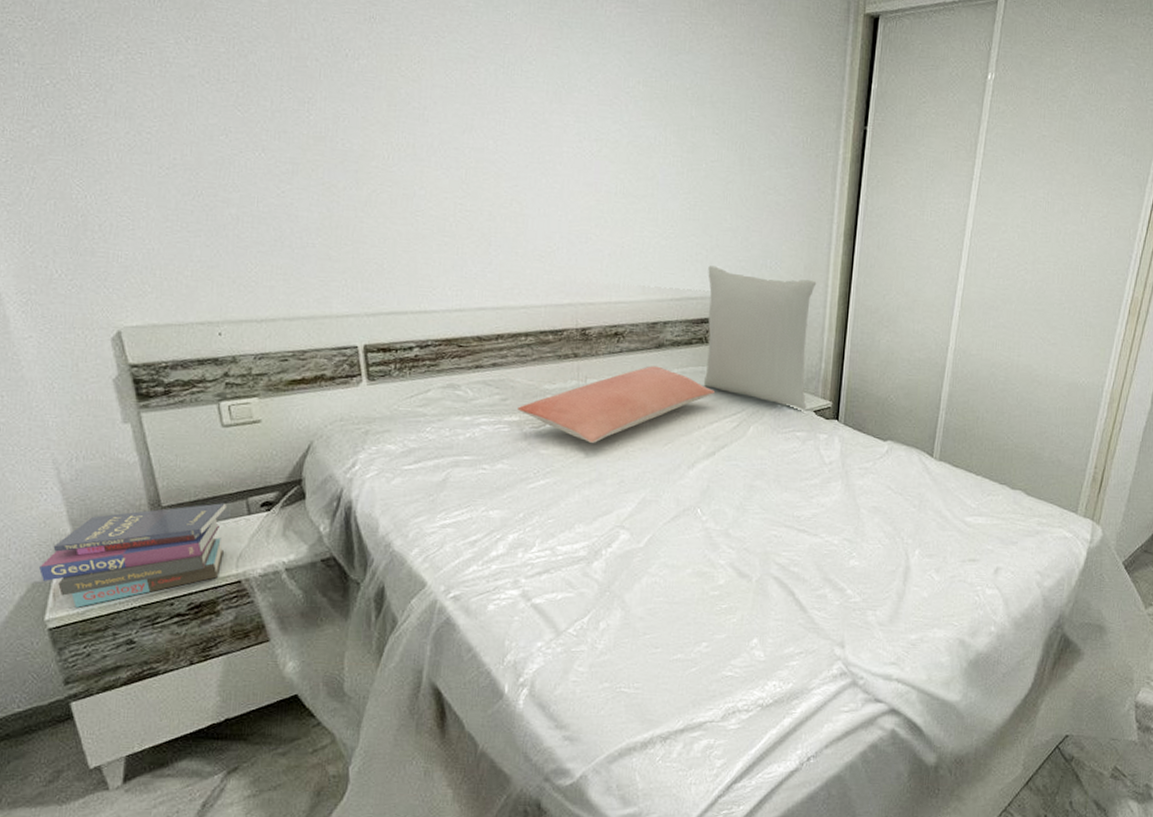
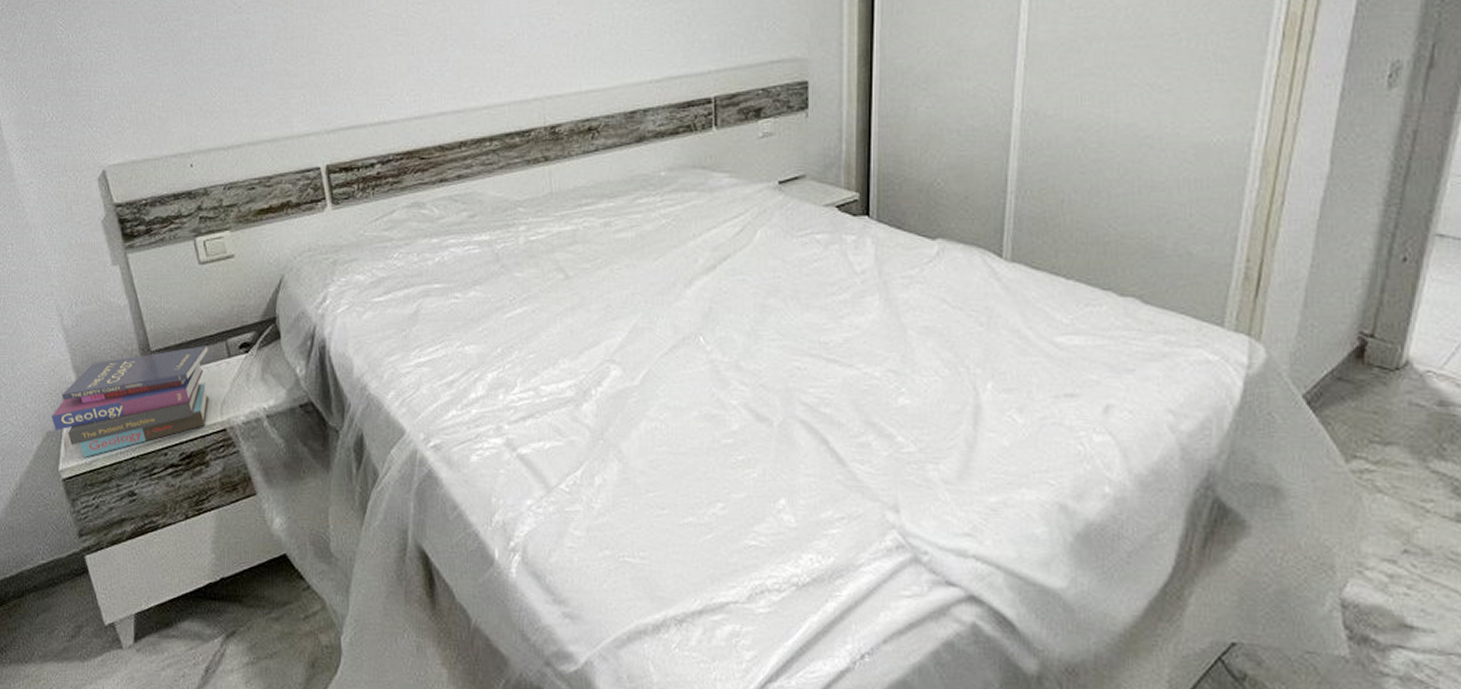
pillow: present [517,366,716,443] -> none [487,164,711,261]
pillow: present [703,266,817,410] -> none [691,35,828,206]

